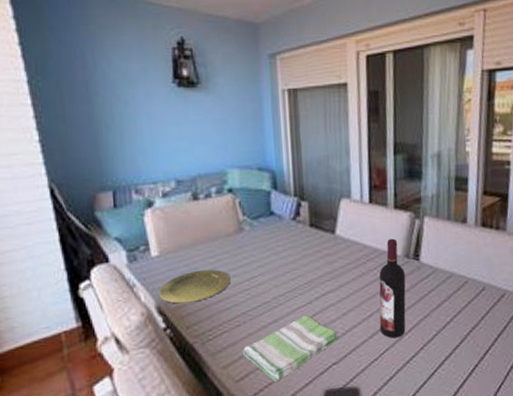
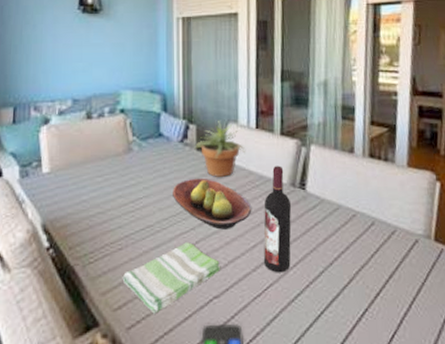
plate: present [158,269,231,304] -> none [45,188,116,223]
fruit bowl: none [287,253,368,302] -> present [173,178,252,230]
potted plant: none [307,196,359,253] -> present [194,120,245,177]

